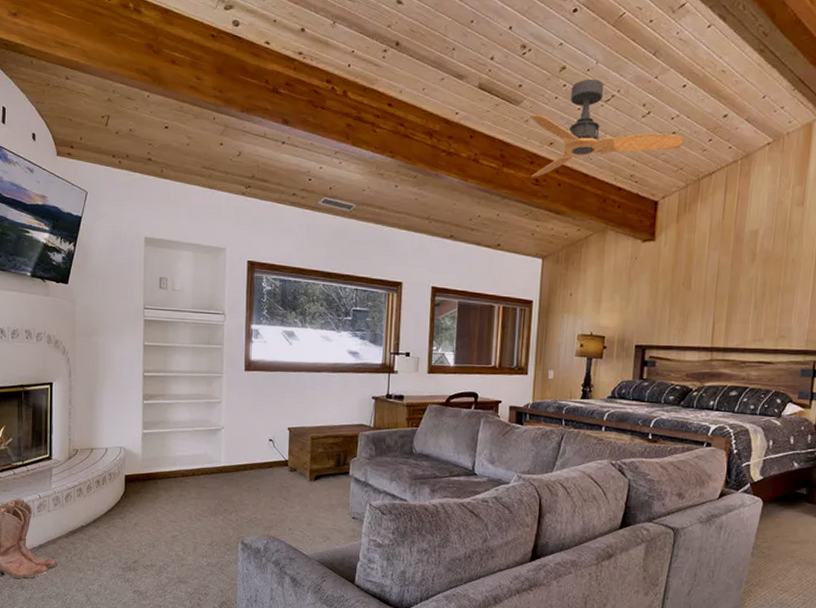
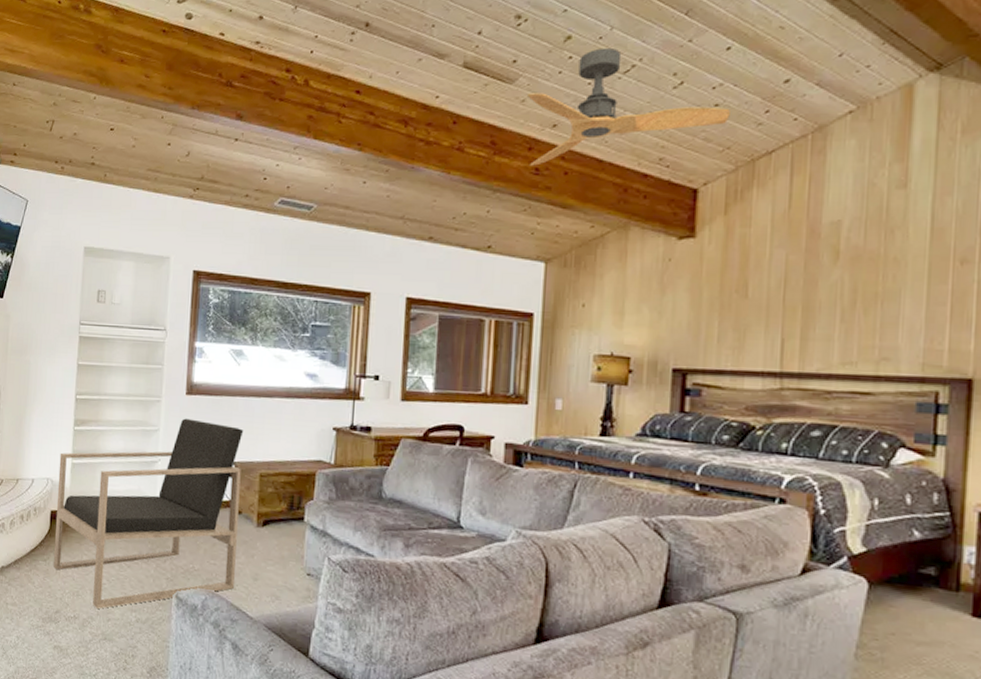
armchair: none [130,391,296,557] -> present [53,418,244,609]

